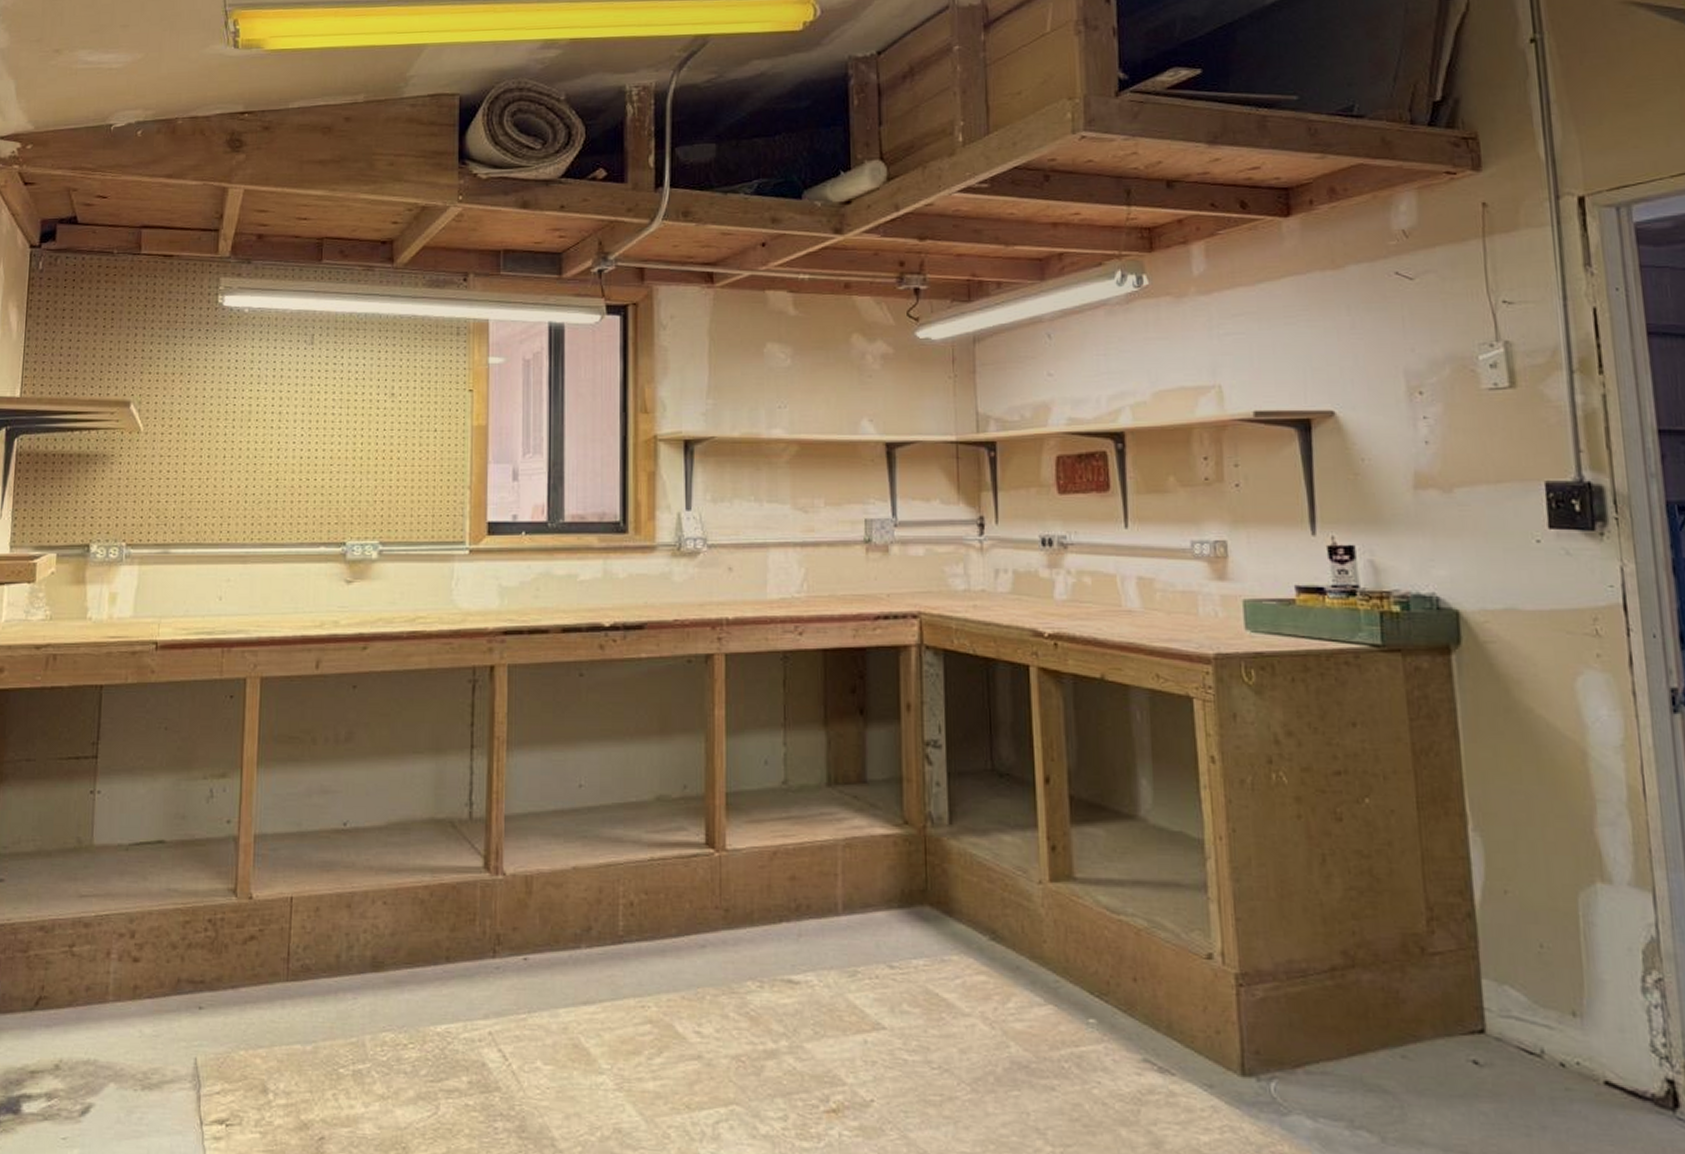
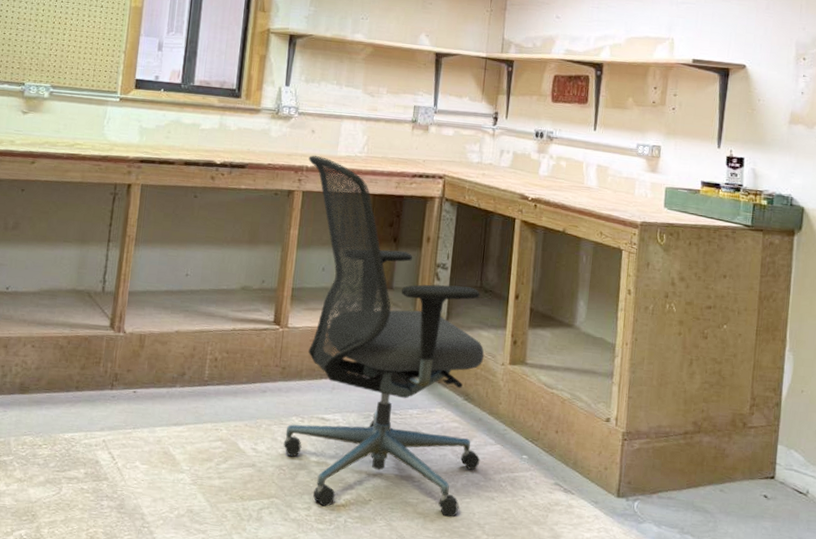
office chair: none [728,601,1027,1121] -> present [283,155,485,518]

